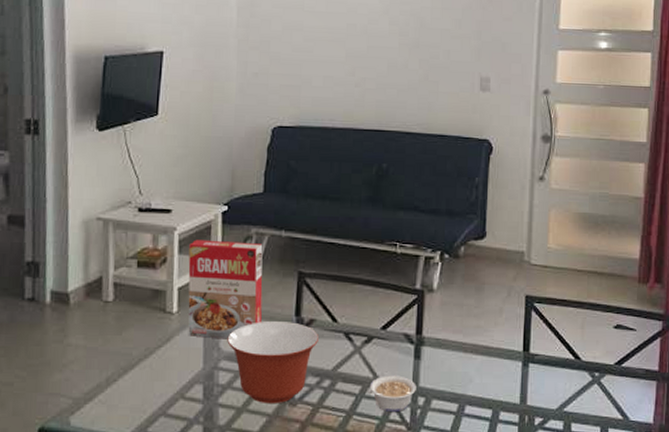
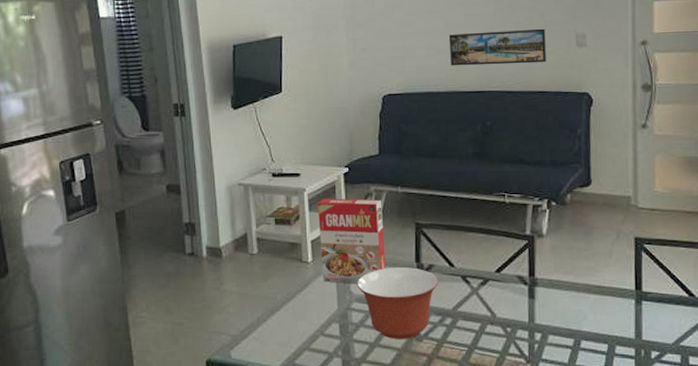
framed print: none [349,66,450,105] -> present [448,28,546,66]
legume: present [368,375,416,413] -> none [487,314,533,347]

